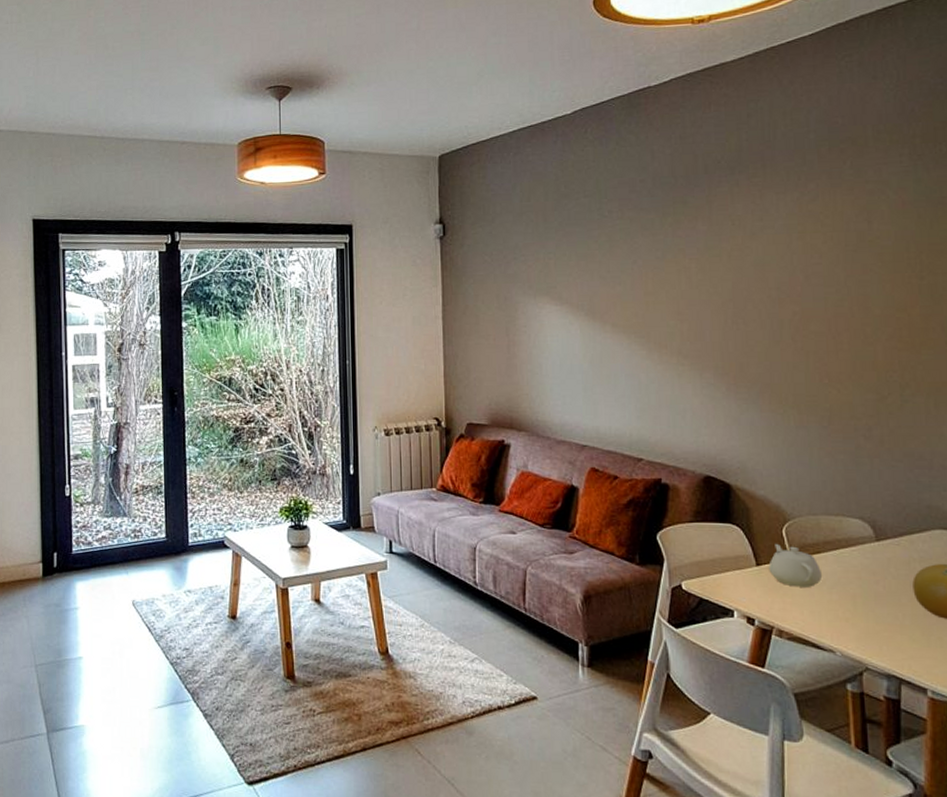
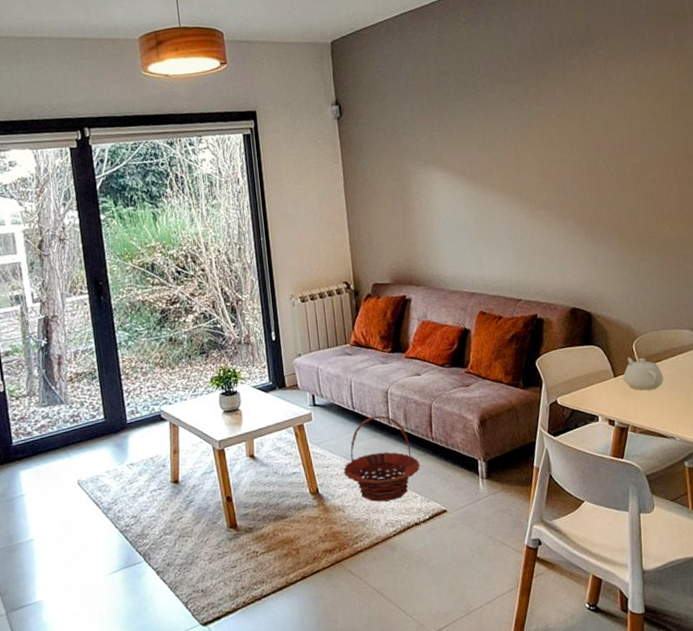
basket: none [418,574,509,676] -> present [343,415,420,502]

